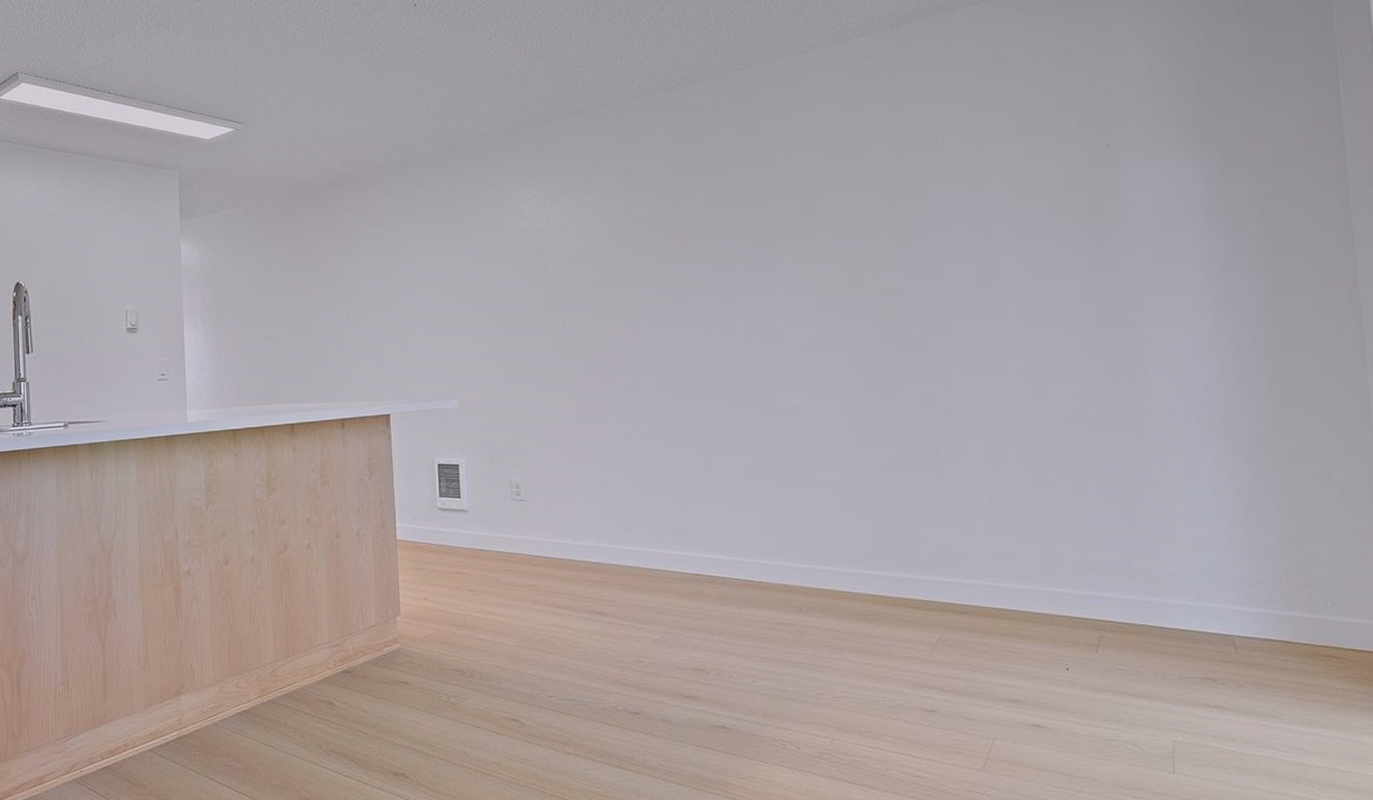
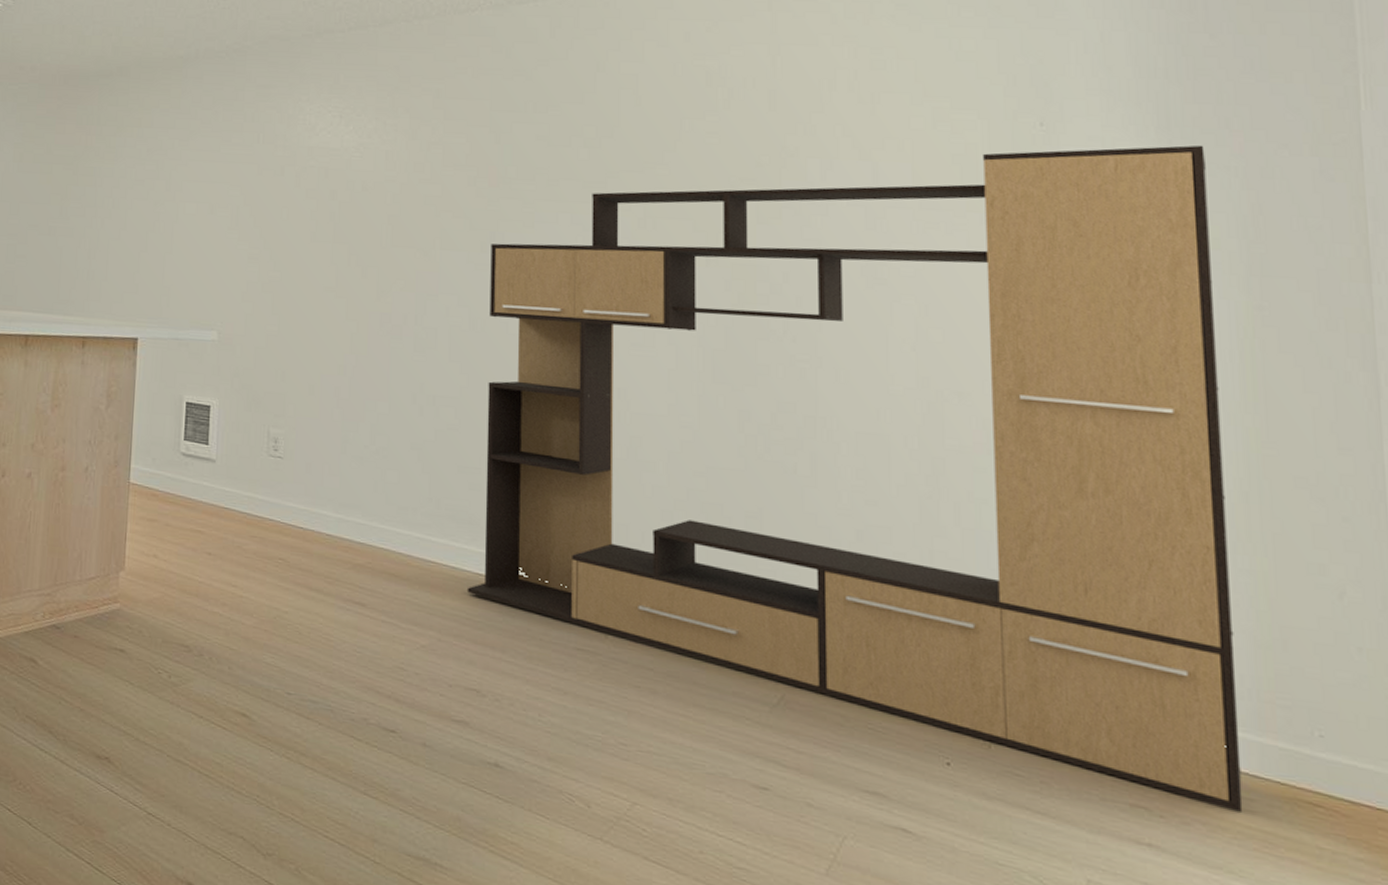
media console: none [681,150,1280,671] -> present [466,145,1243,812]

